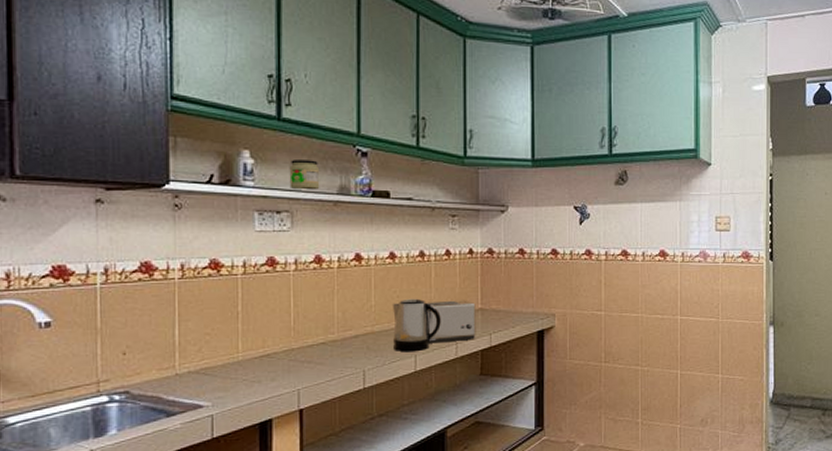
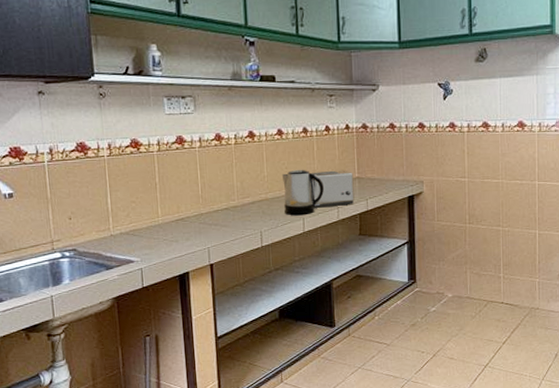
jar: present [289,160,320,190] -> none [190,50,216,78]

